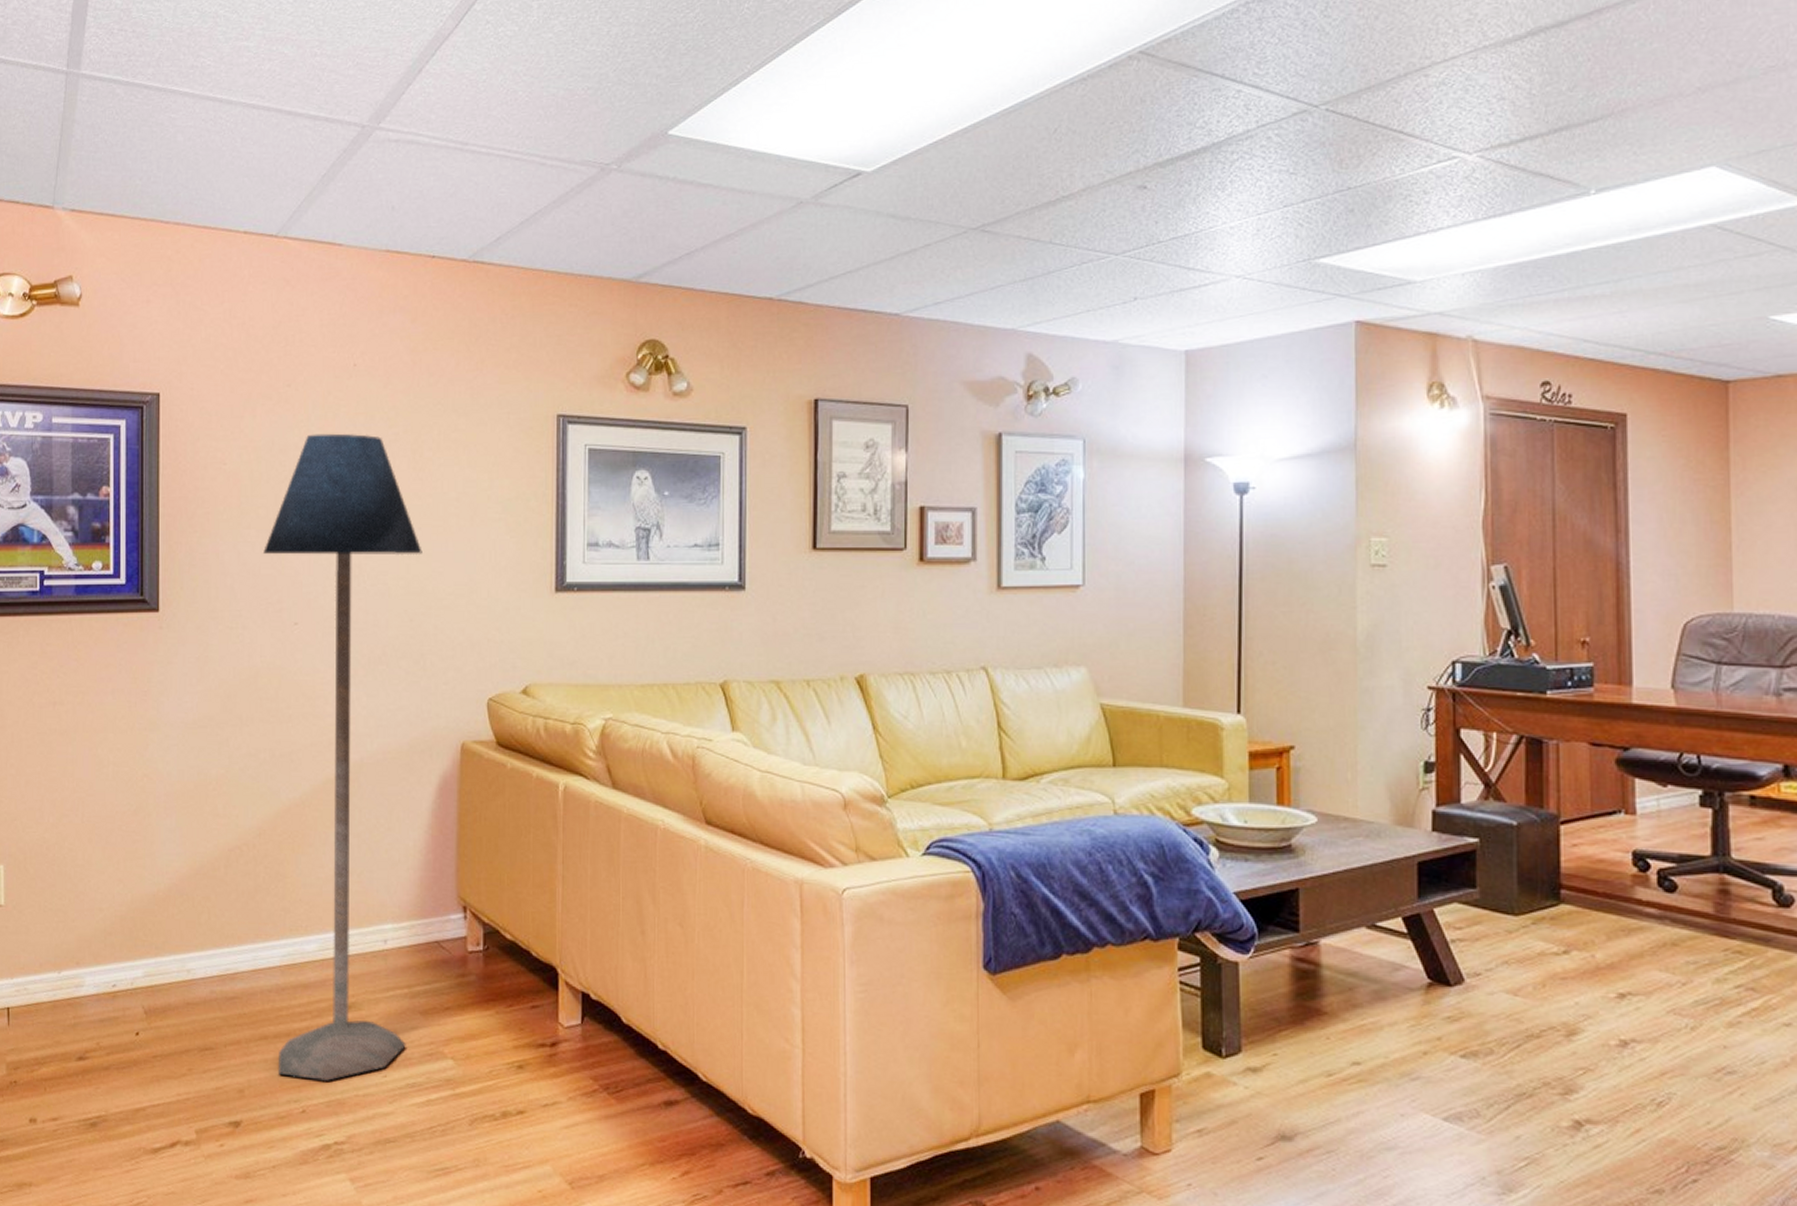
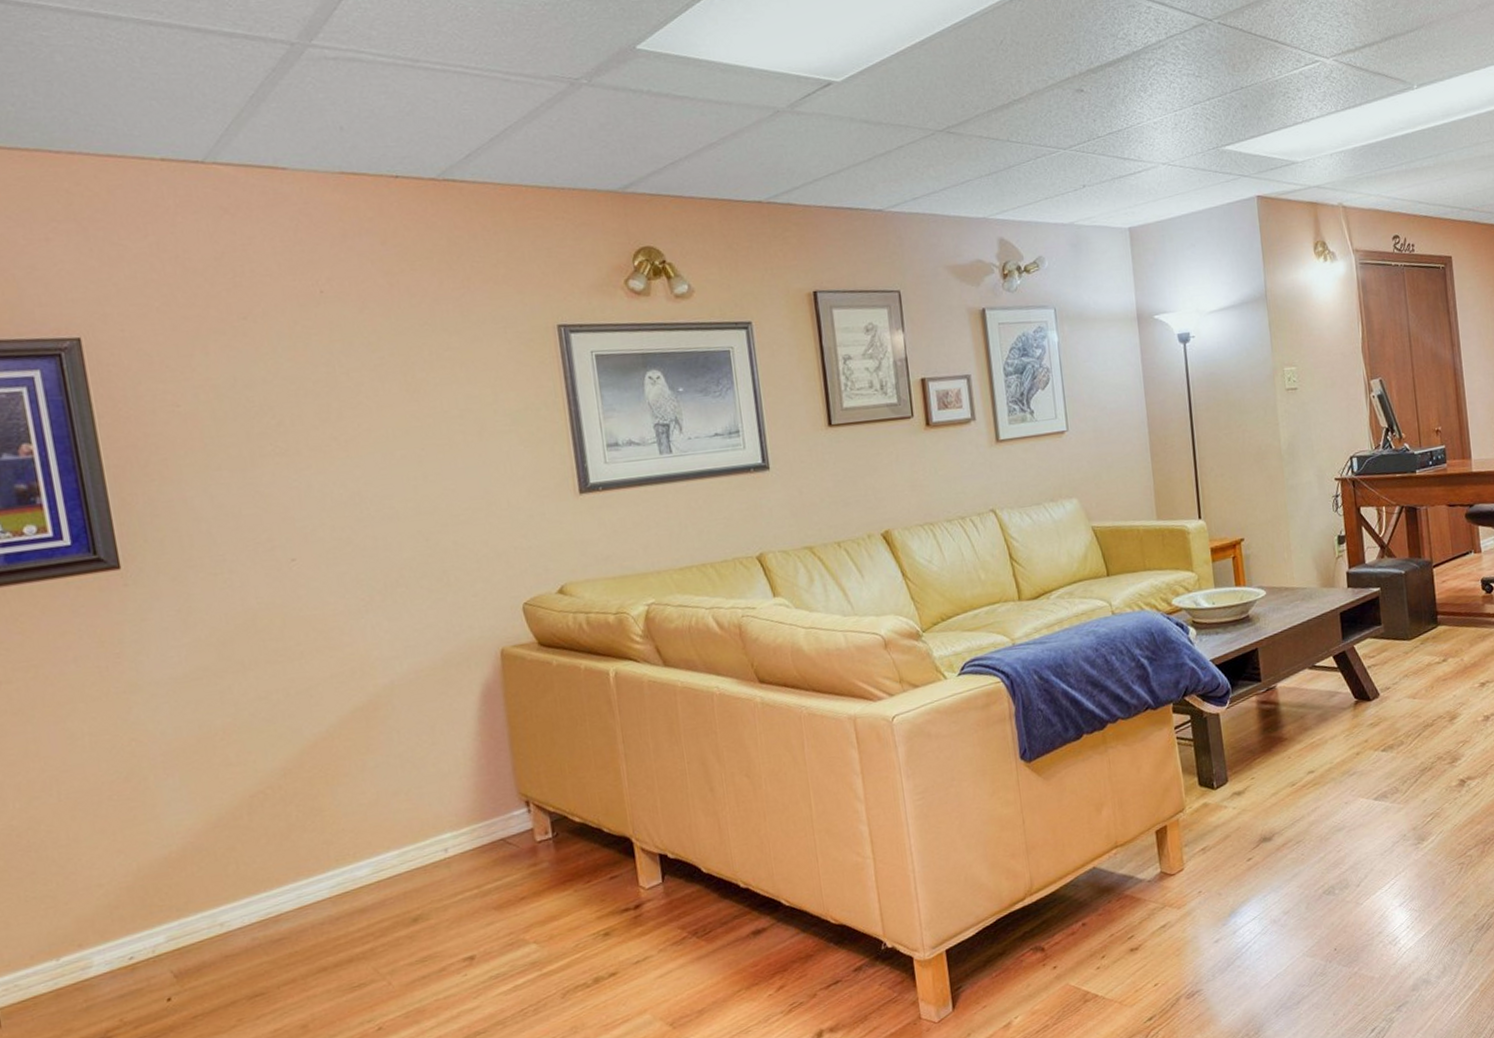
floor lamp: present [263,433,422,1082] -> none [241,361,484,1001]

